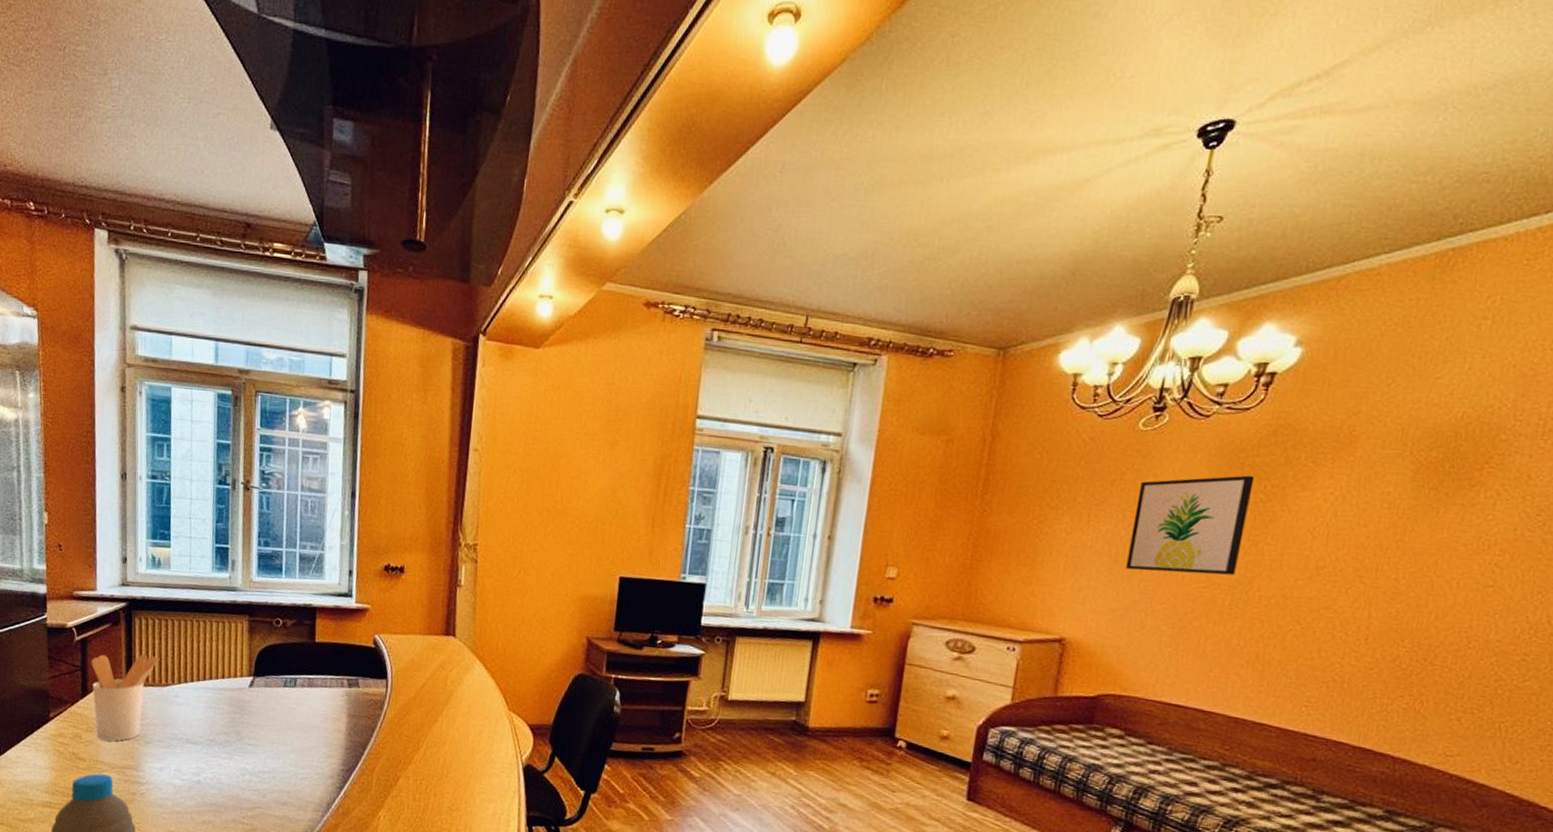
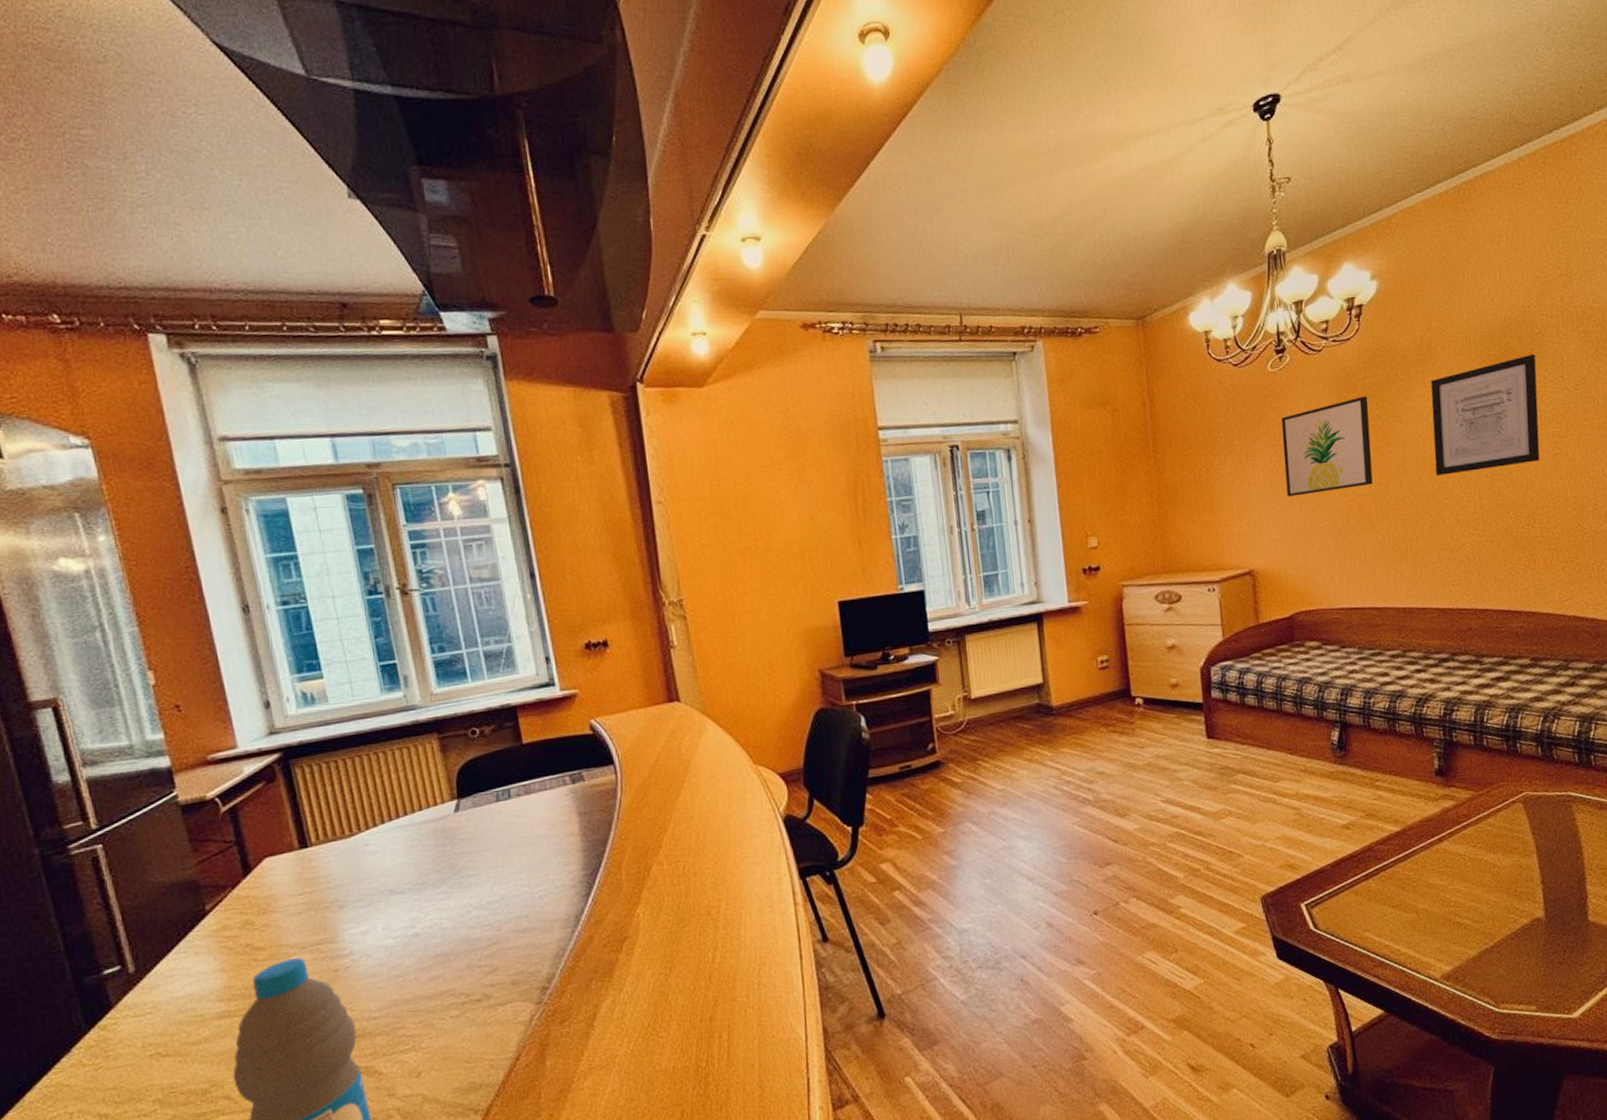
utensil holder: present [91,654,160,741] -> none [248,805,337,920]
wall art: none [1319,463,1492,590] -> present [1431,353,1540,476]

